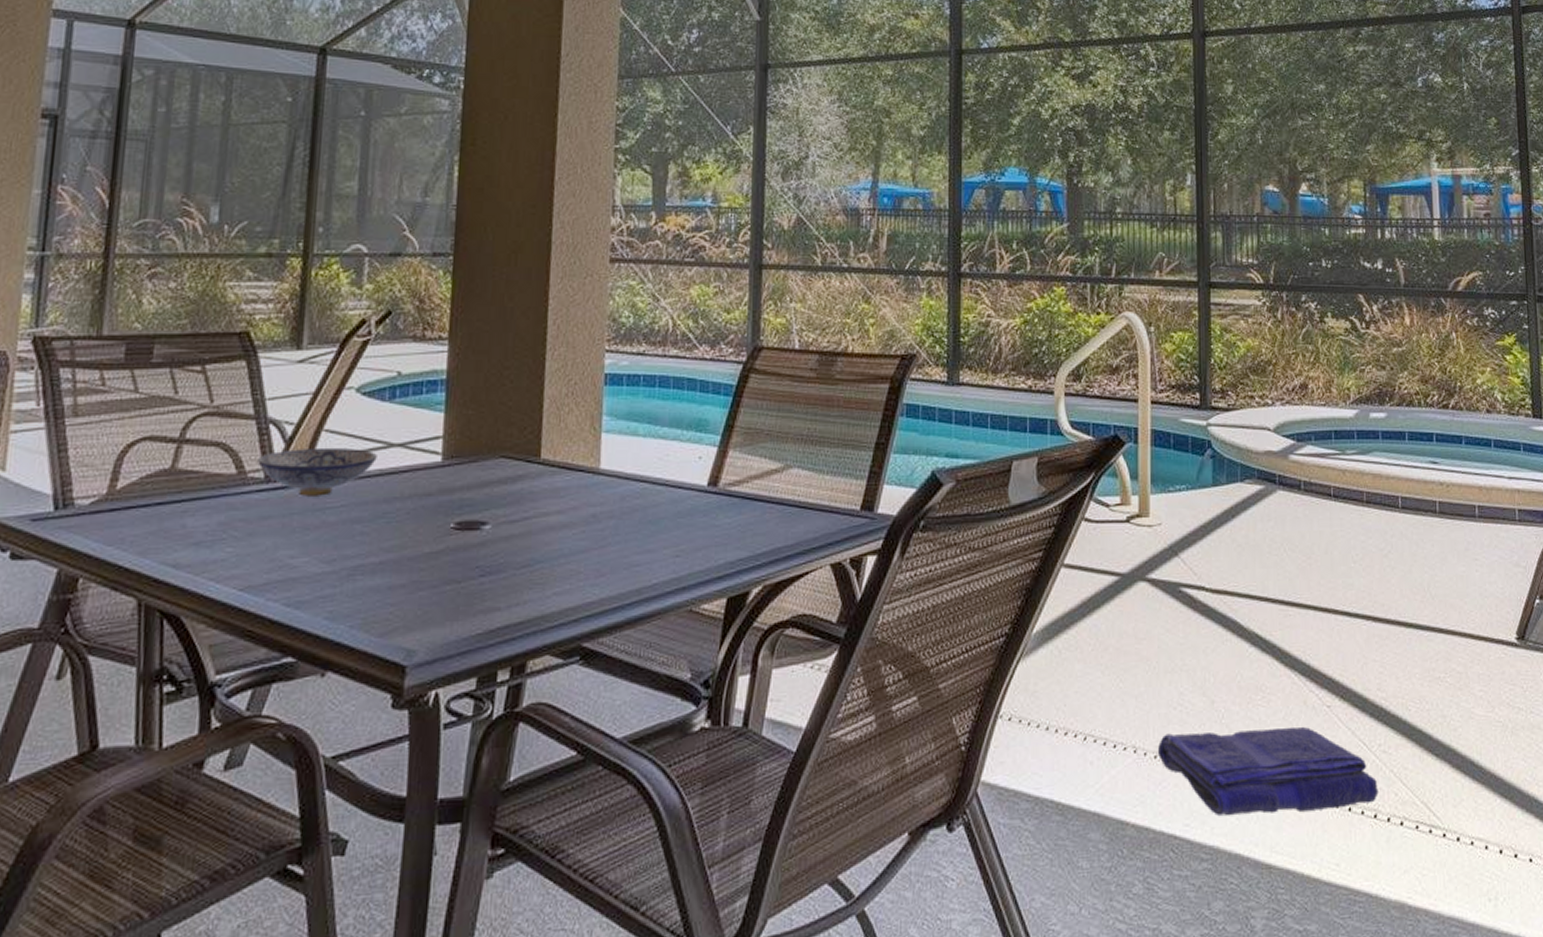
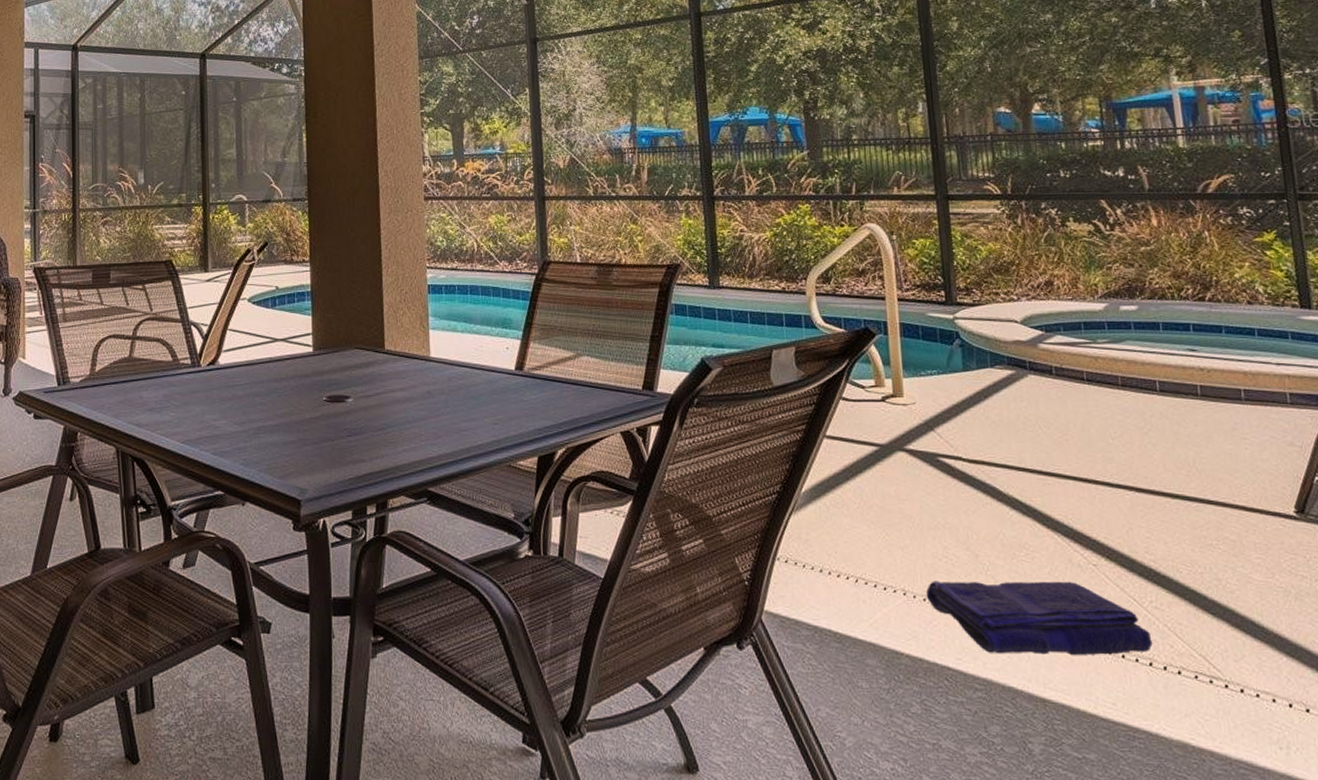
bowl: present [257,447,377,496] -> none [186,342,267,377]

